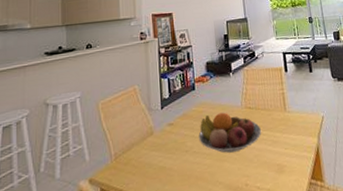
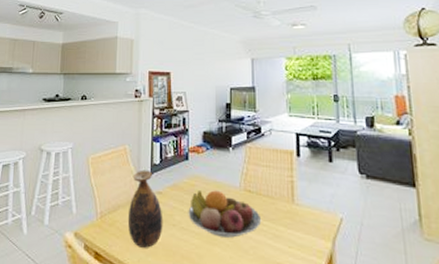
vase: none [142,105,177,179] -> present [127,170,163,248]

